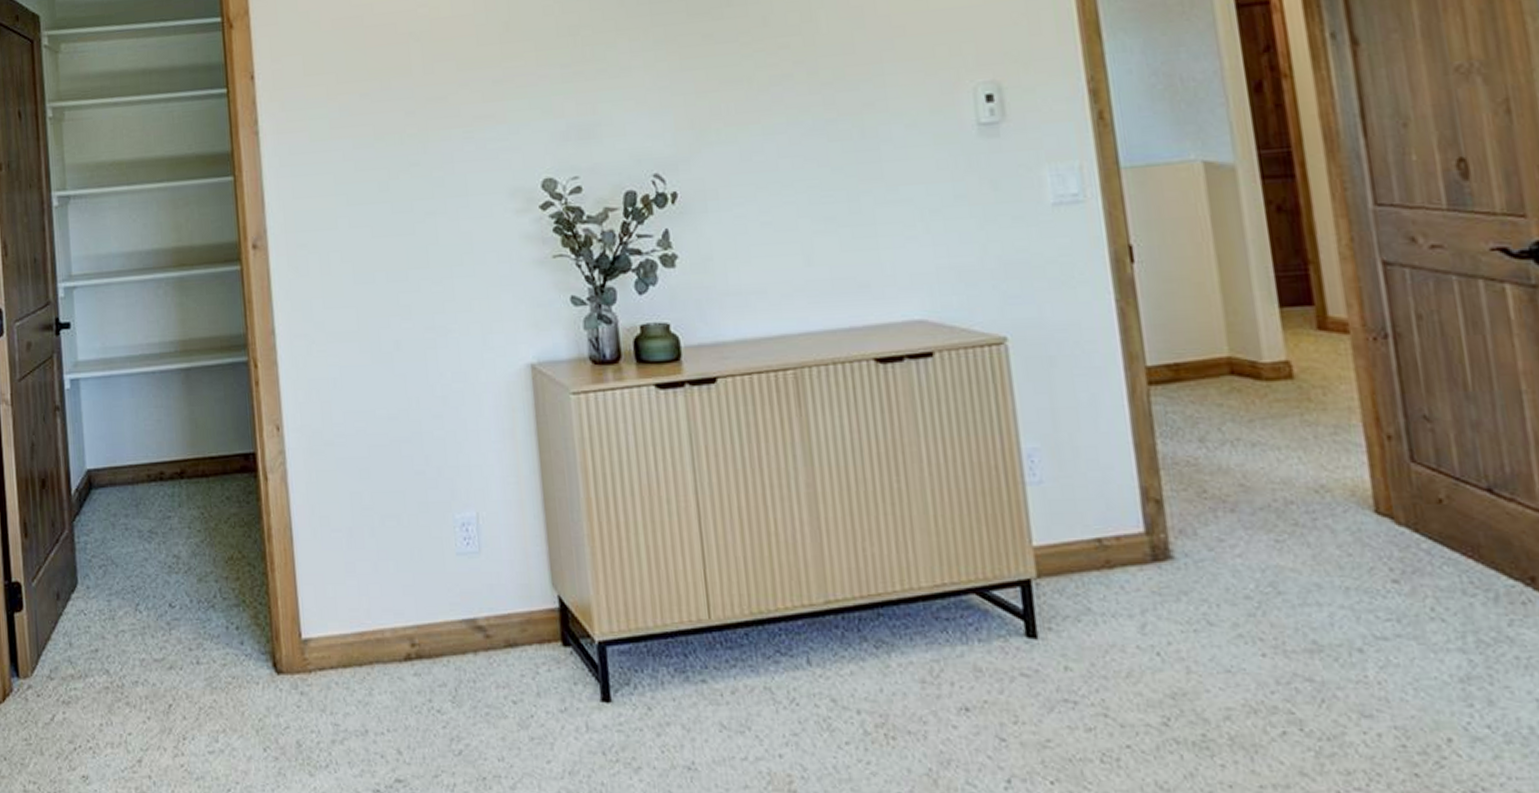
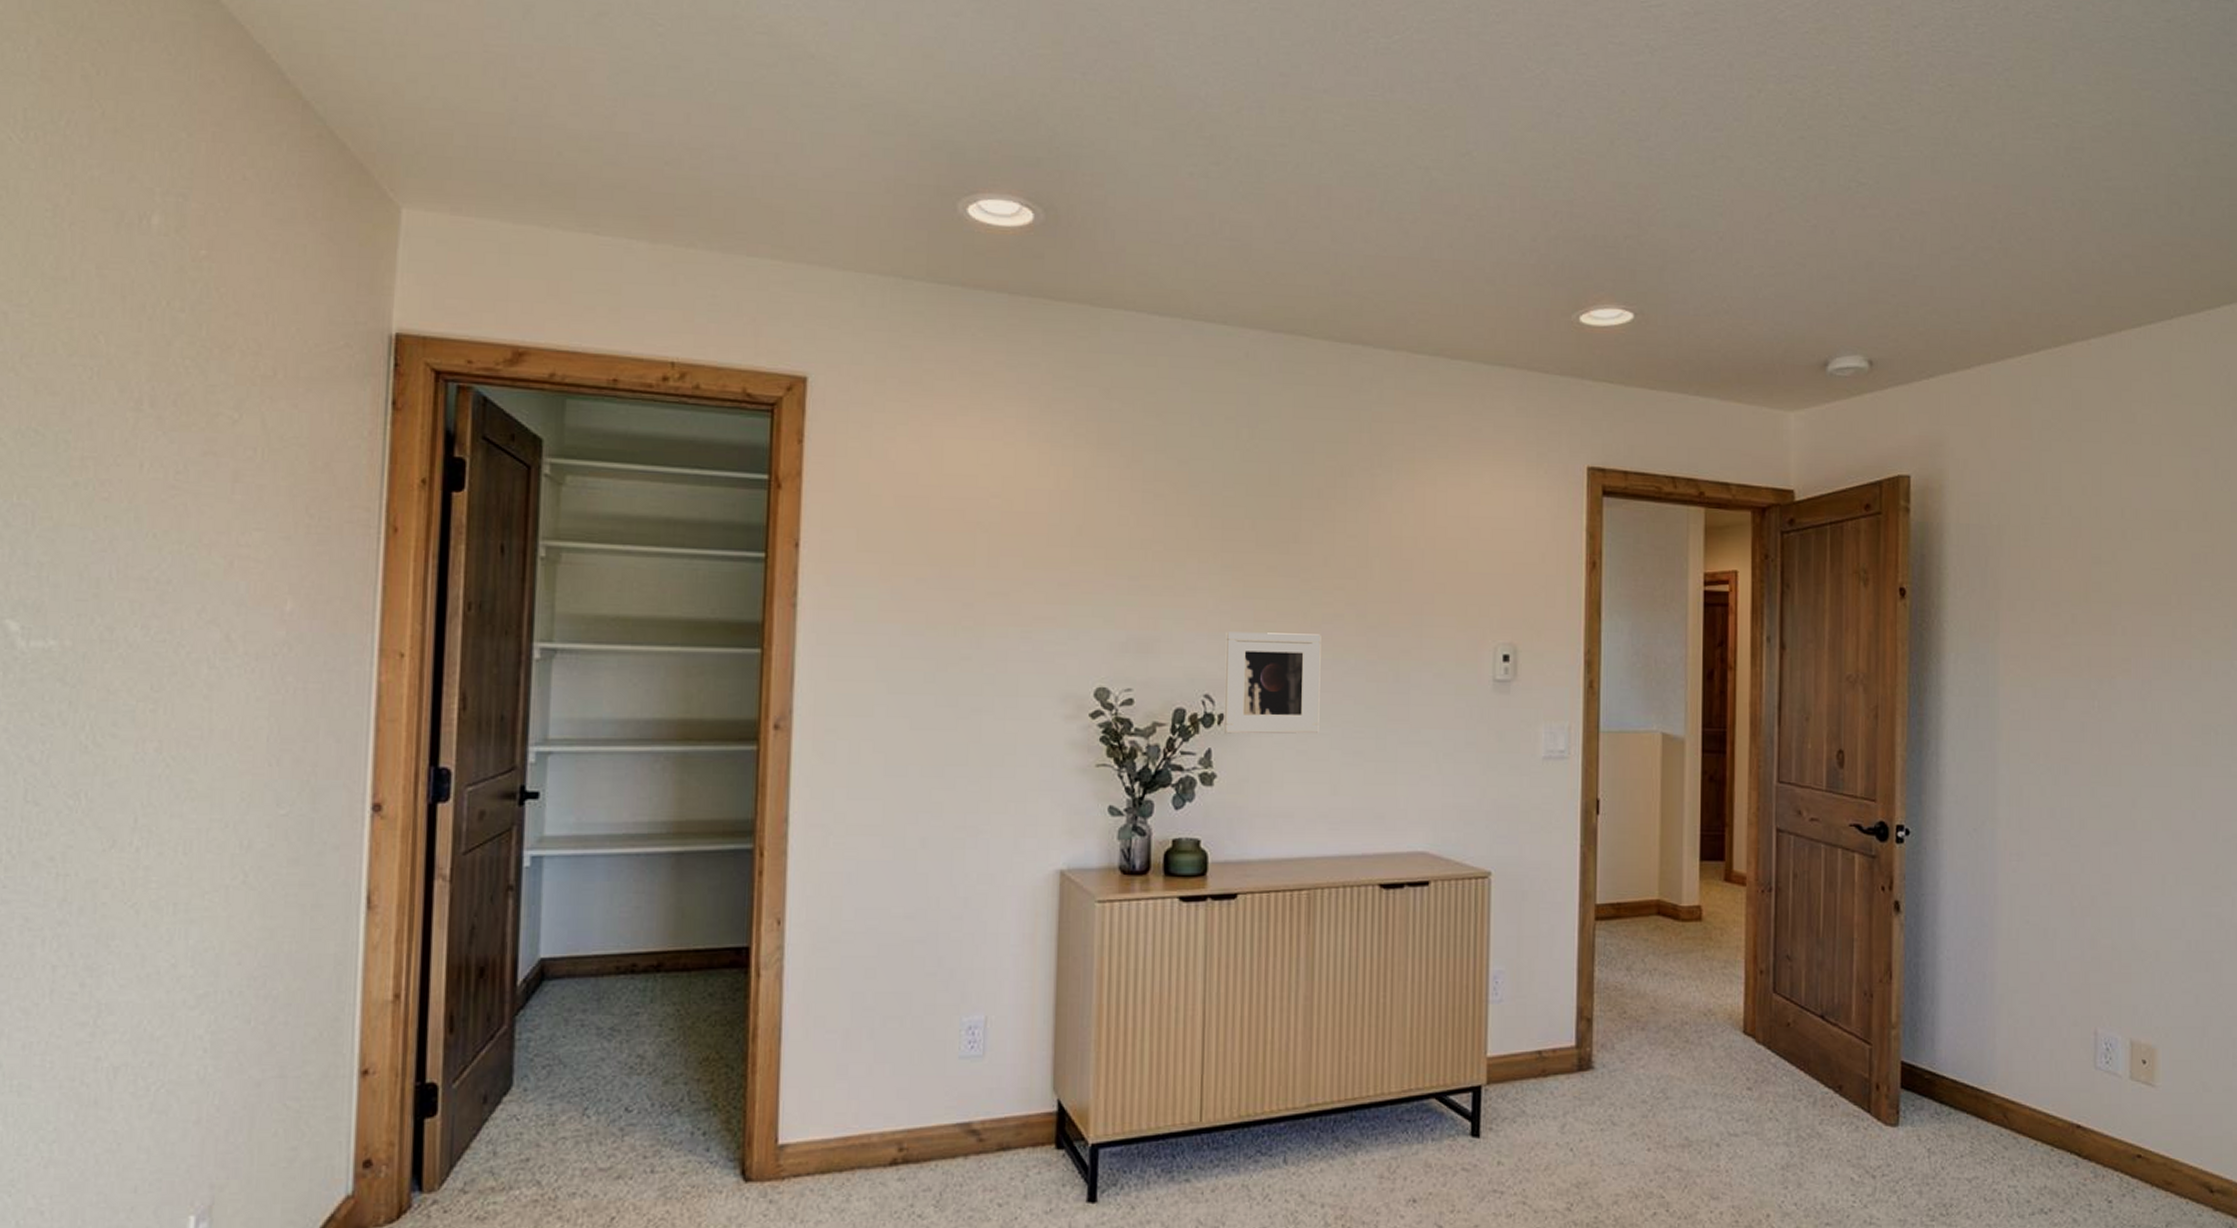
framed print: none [668,98,783,212] -> present [1223,632,1321,734]

